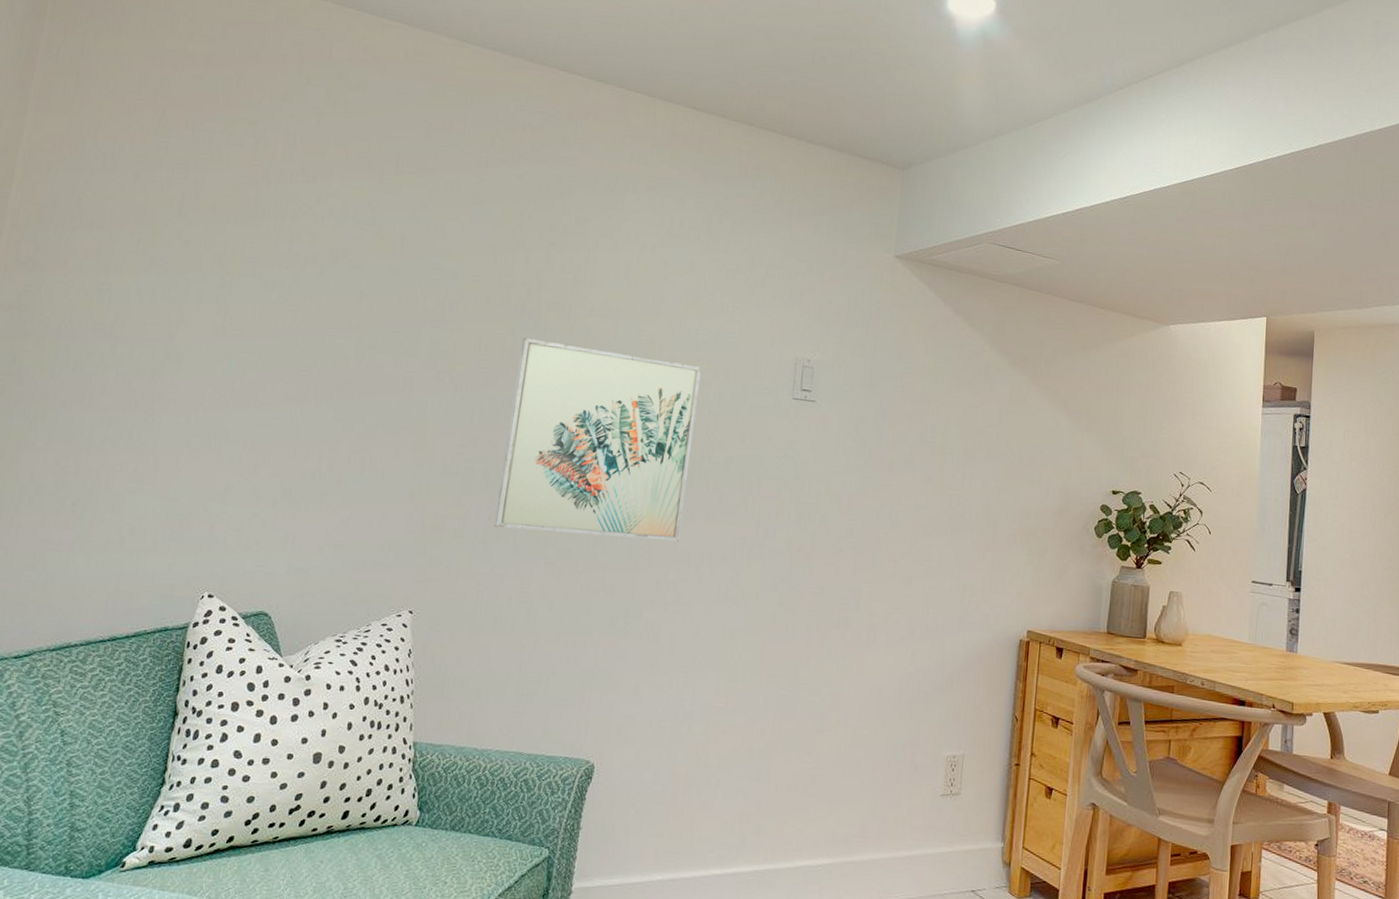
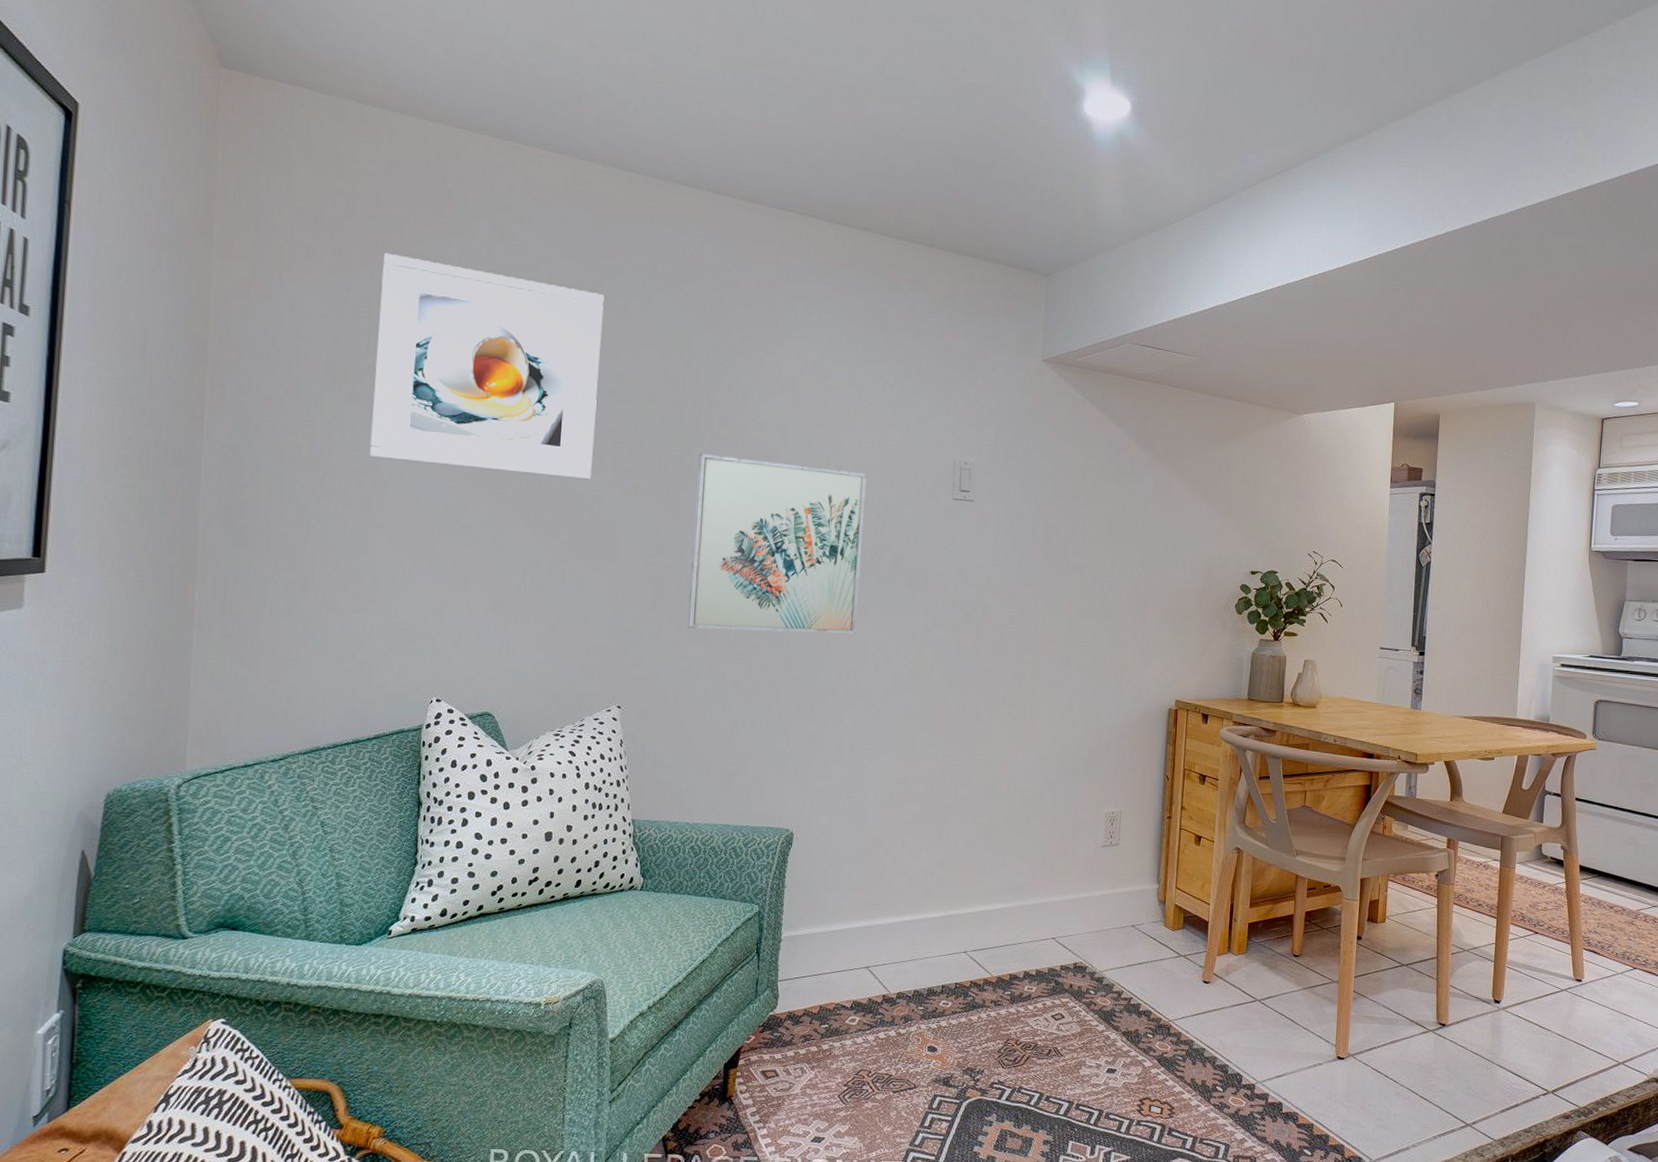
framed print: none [167,114,436,361] -> present [369,253,604,480]

